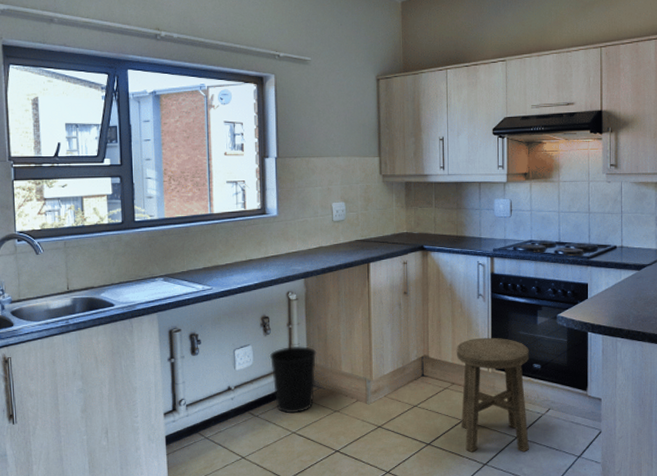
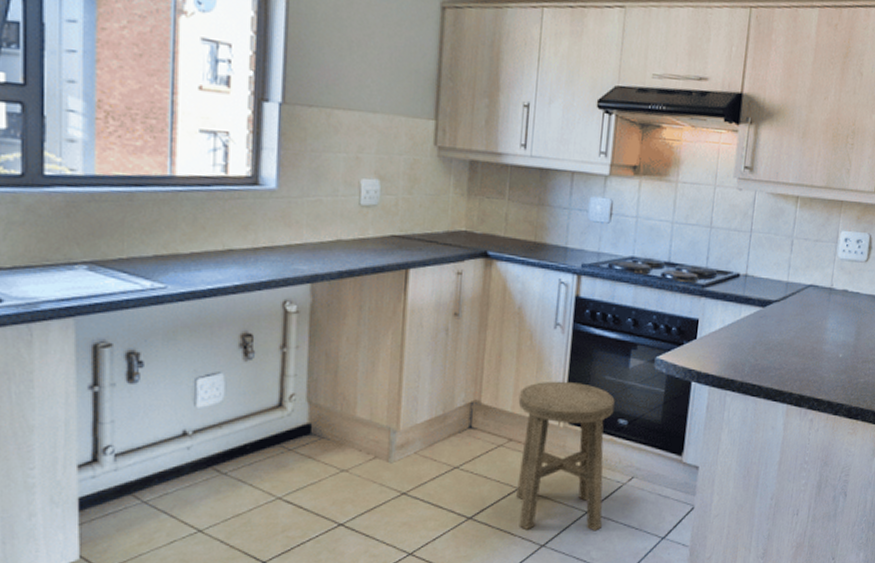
wastebasket: present [269,345,317,414] -> none [249,377,322,472]

